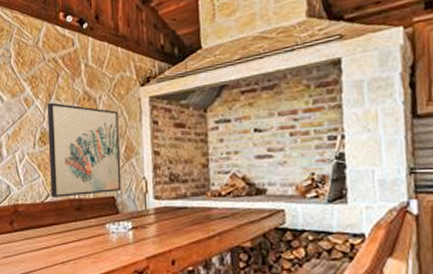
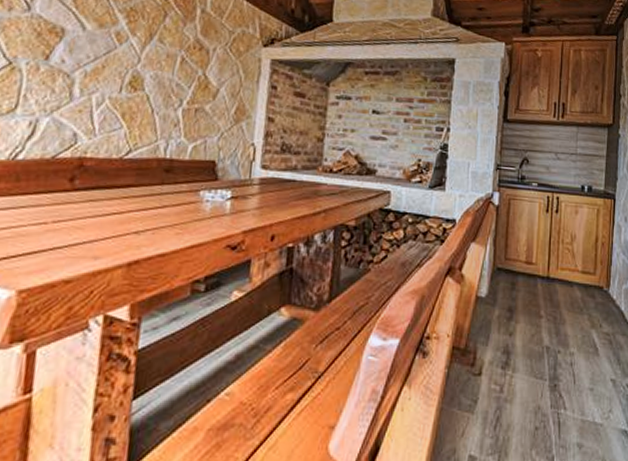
wall art: present [47,102,122,198] -> none [134,43,234,156]

